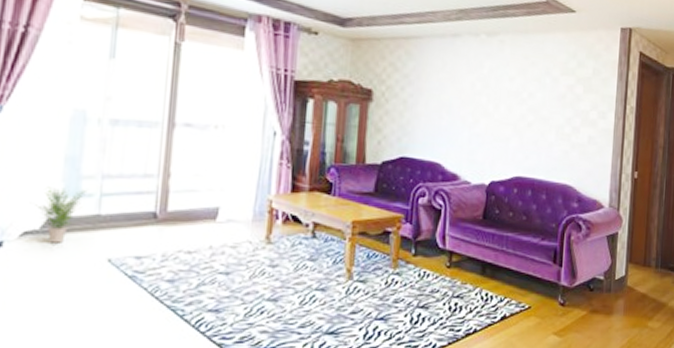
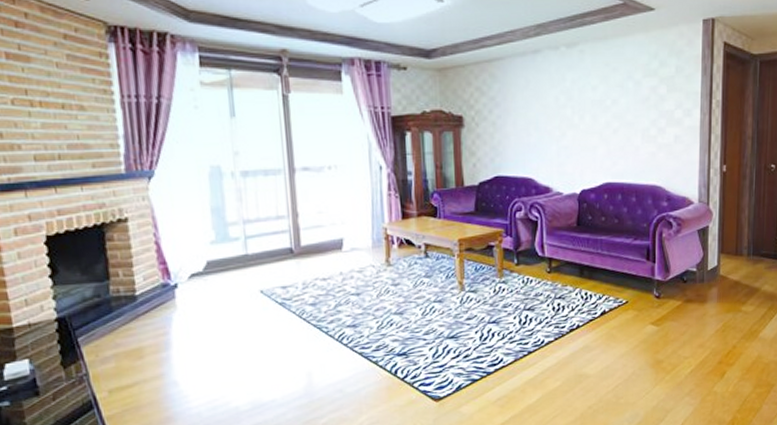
potted plant: present [35,187,88,243] -> none [196,234,235,281]

